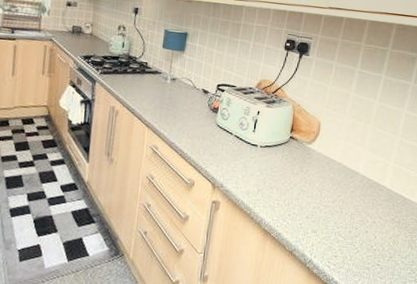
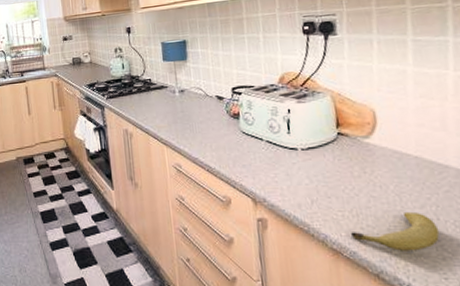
fruit: none [280,205,340,235] -> present [351,213,440,251]

